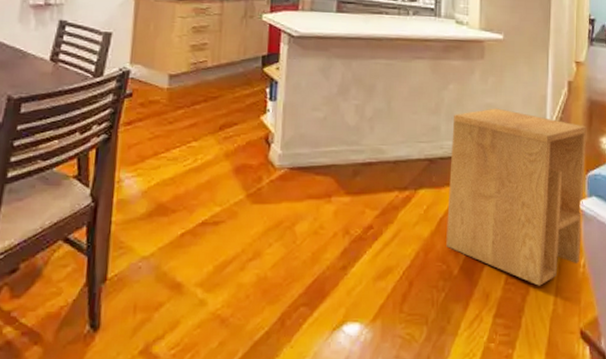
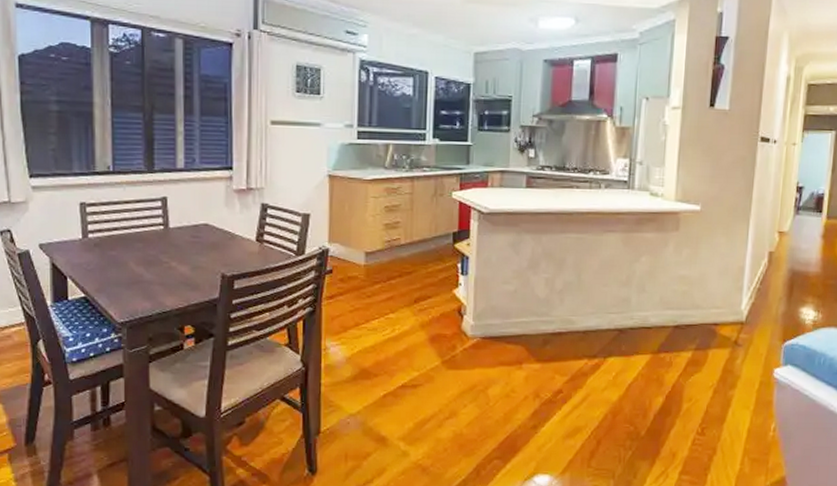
side table: present [446,108,587,286] -> none [634,279,787,447]

